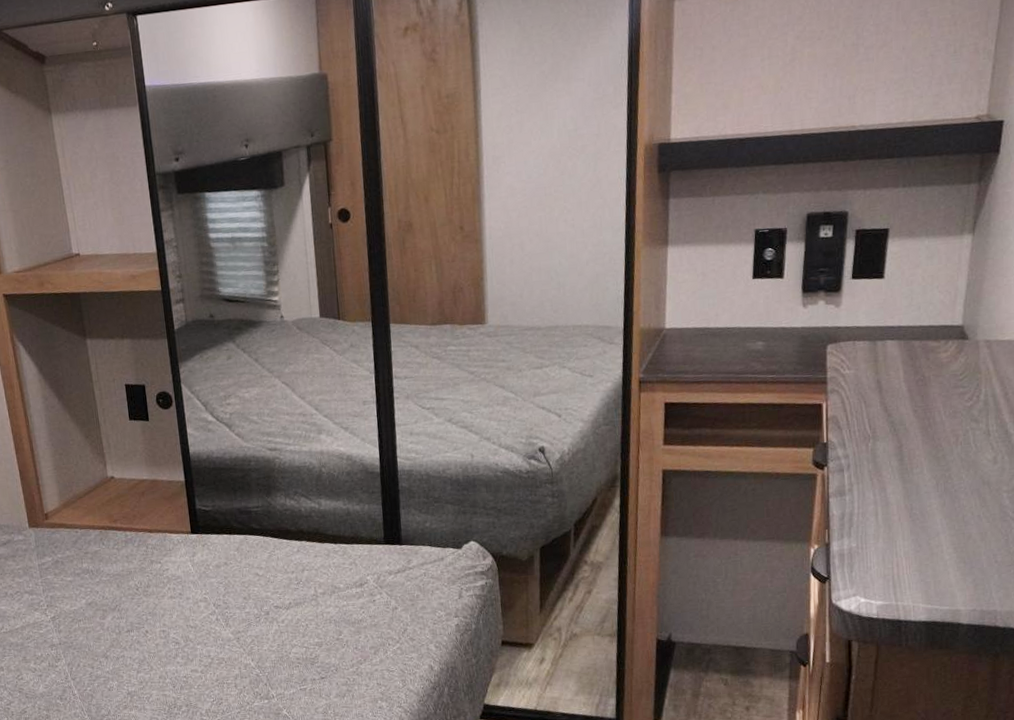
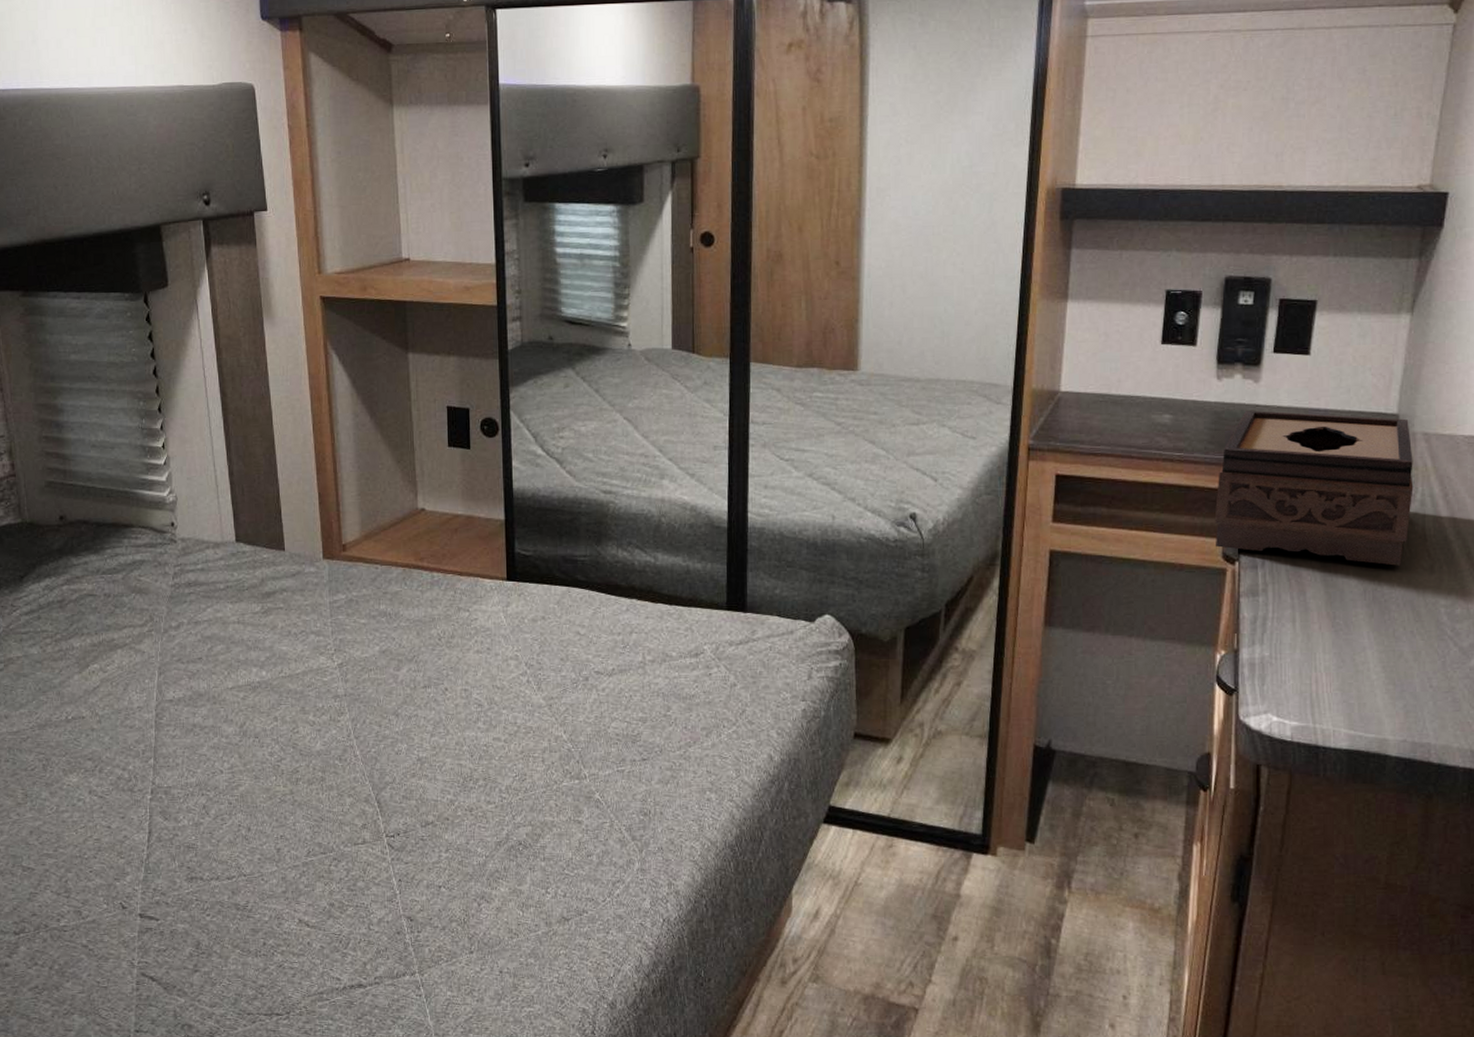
tissue box: none [805,329,978,460] -> present [1214,410,1414,566]

